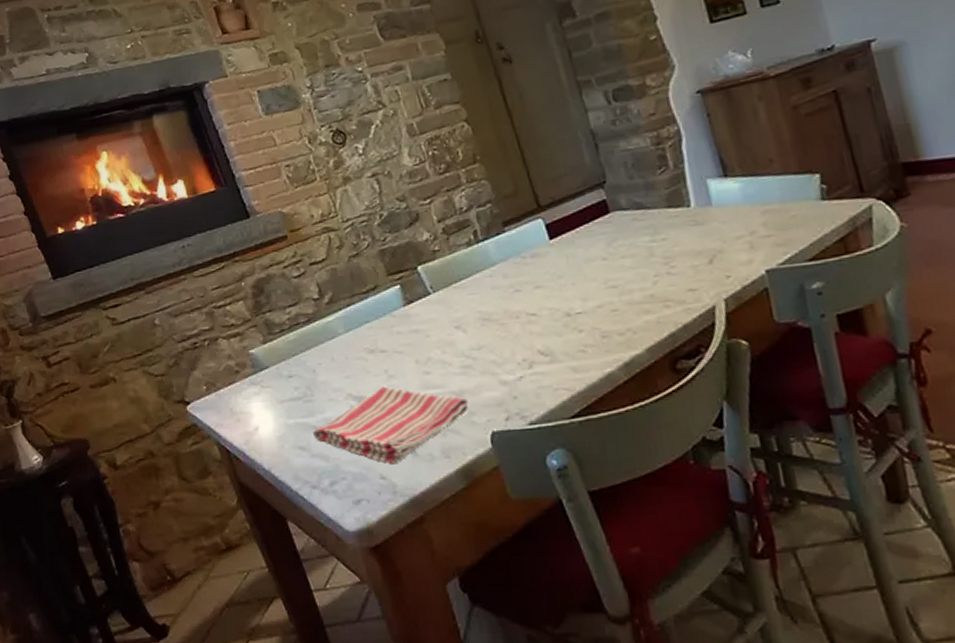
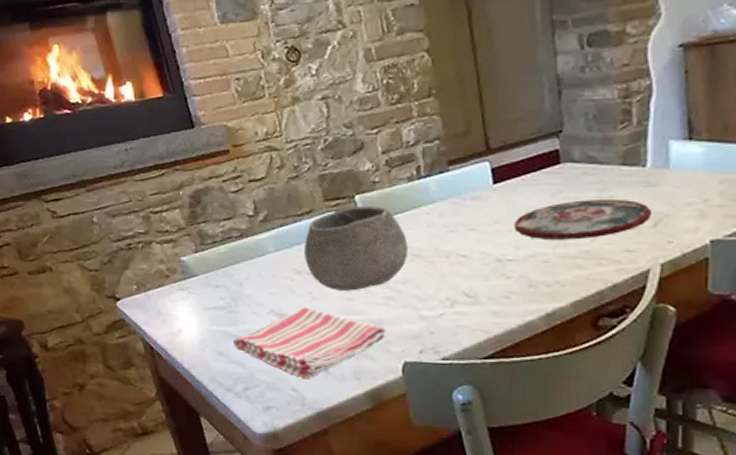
bowl: none [373,274,479,366] -> present [305,205,408,291]
plate: none [576,240,706,289] -> present [514,198,653,240]

